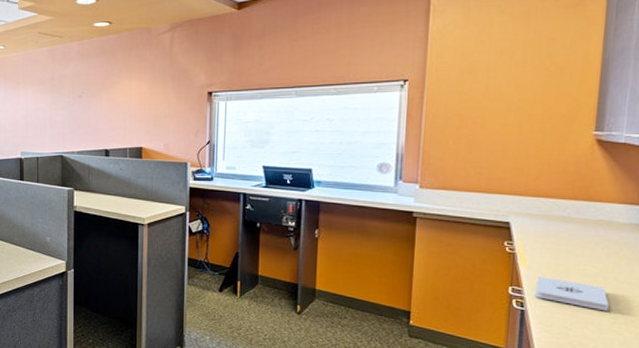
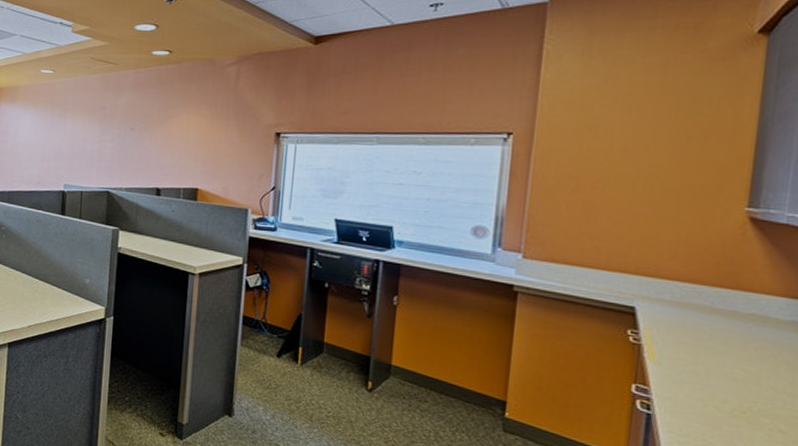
notepad: present [534,276,609,311] -> none [664,375,762,426]

